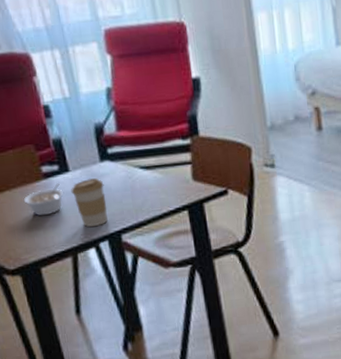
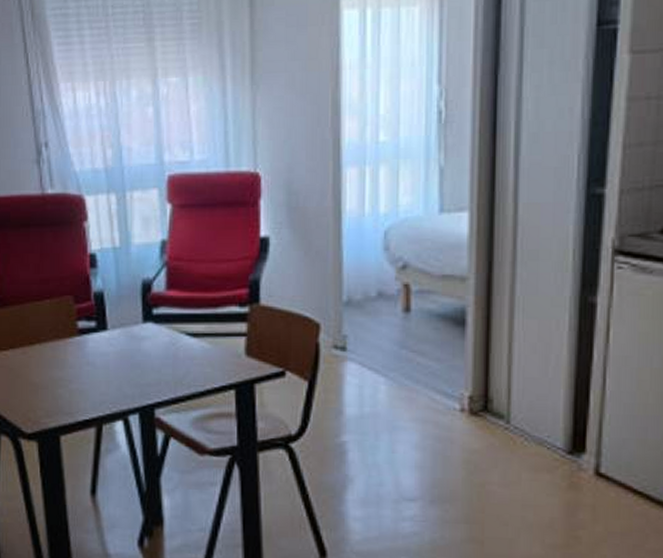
legume: present [23,183,65,216] -> none [53,342,98,376]
coffee cup: present [71,178,108,227] -> none [106,339,143,397]

